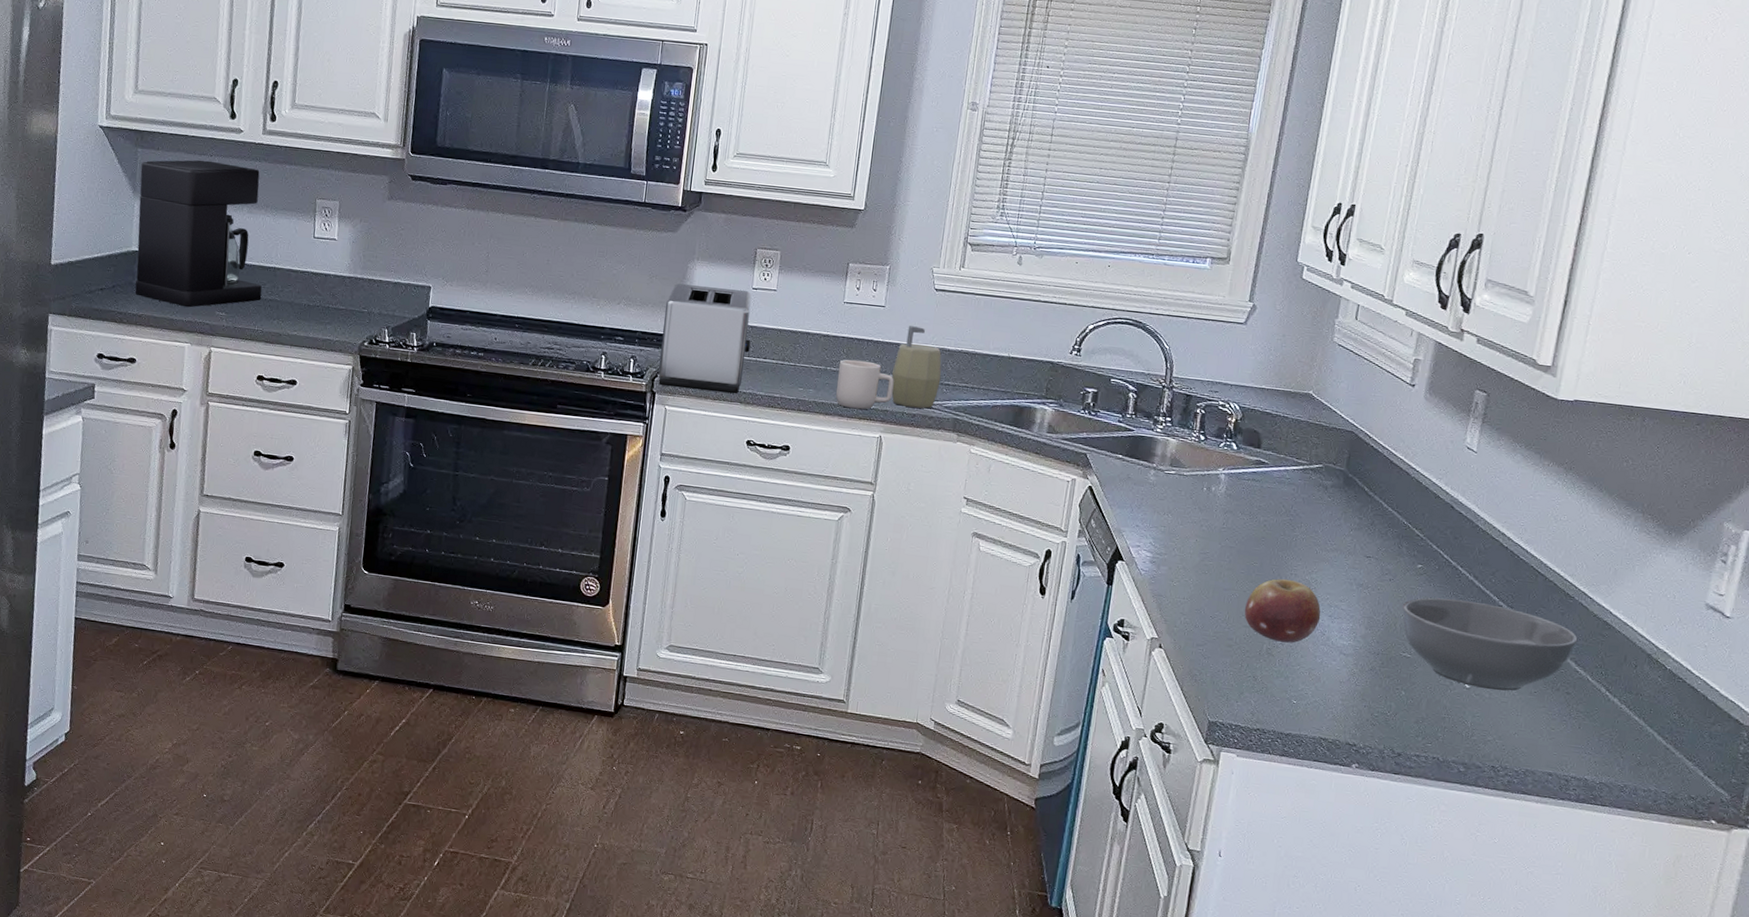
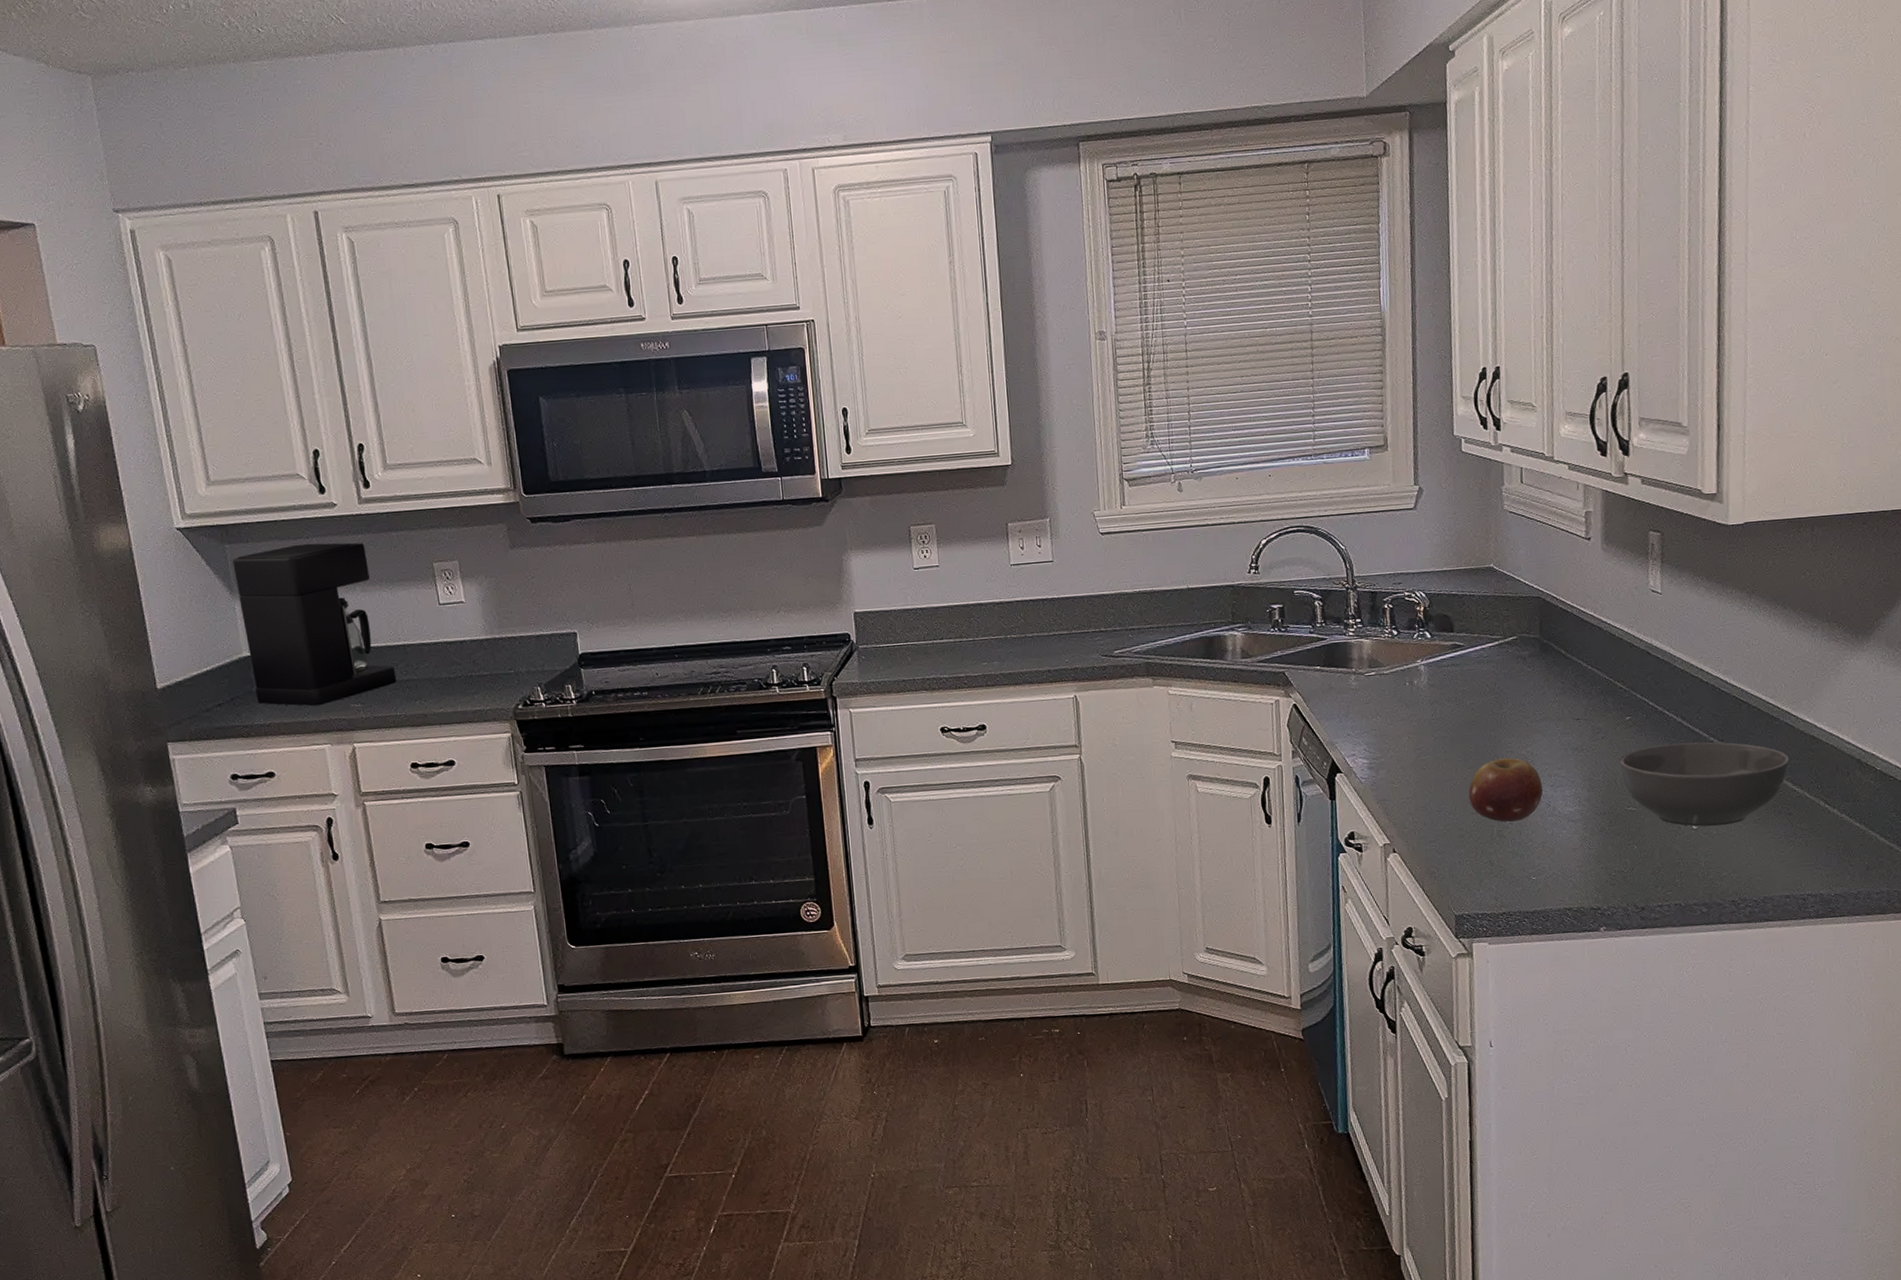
toaster: present [658,284,752,394] -> none [827,573,925,689]
mug: present [835,359,894,410] -> none [1018,621,1079,674]
soap dispenser: present [891,325,942,409] -> none [1073,575,1125,661]

